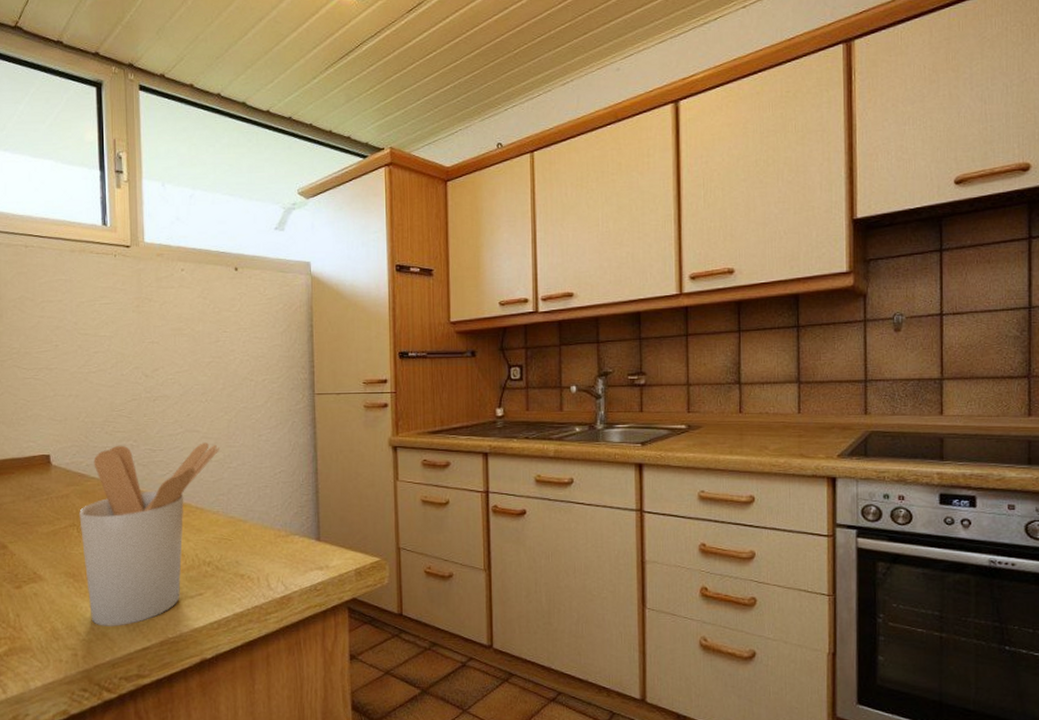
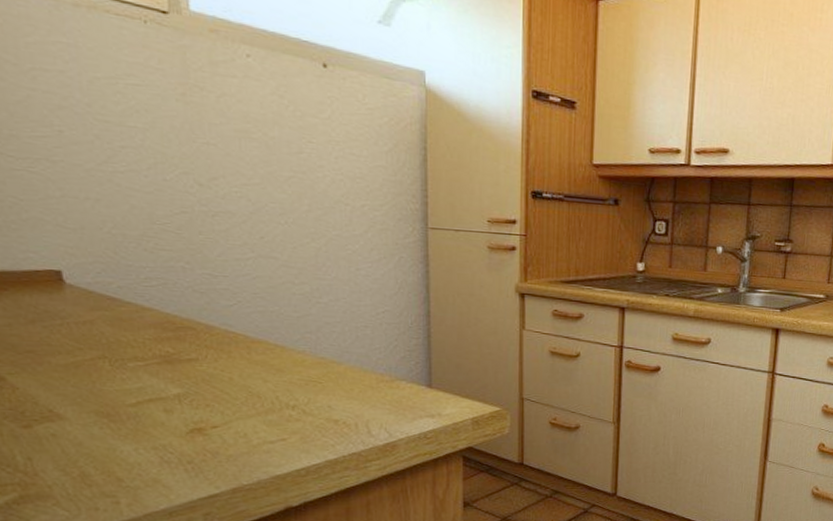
utensil holder: present [79,442,219,626] -> none [111,266,305,472]

